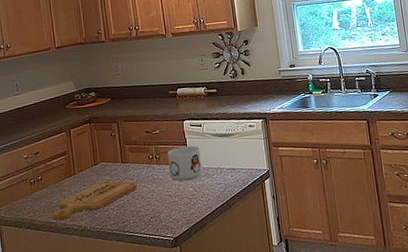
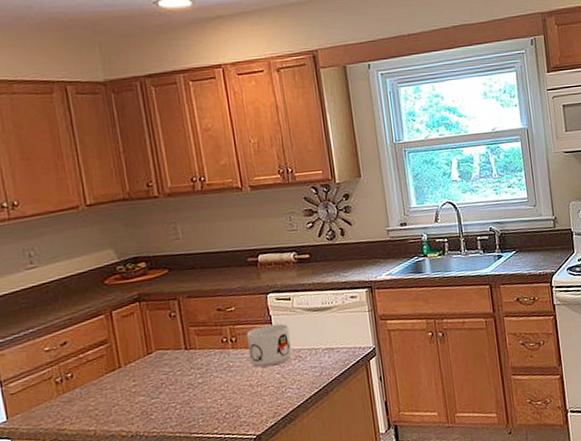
cutting board: present [53,181,138,220] -> none [90,371,208,427]

